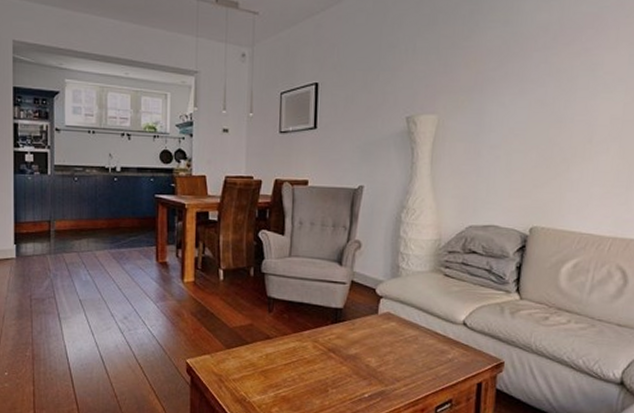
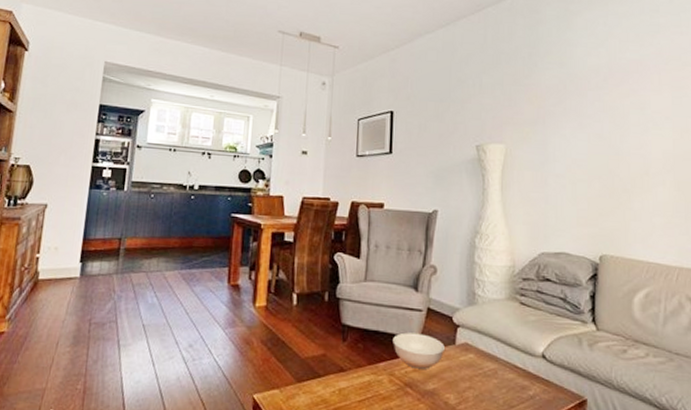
bowl: none [317,303,367,336] -> present [393,332,445,369]

